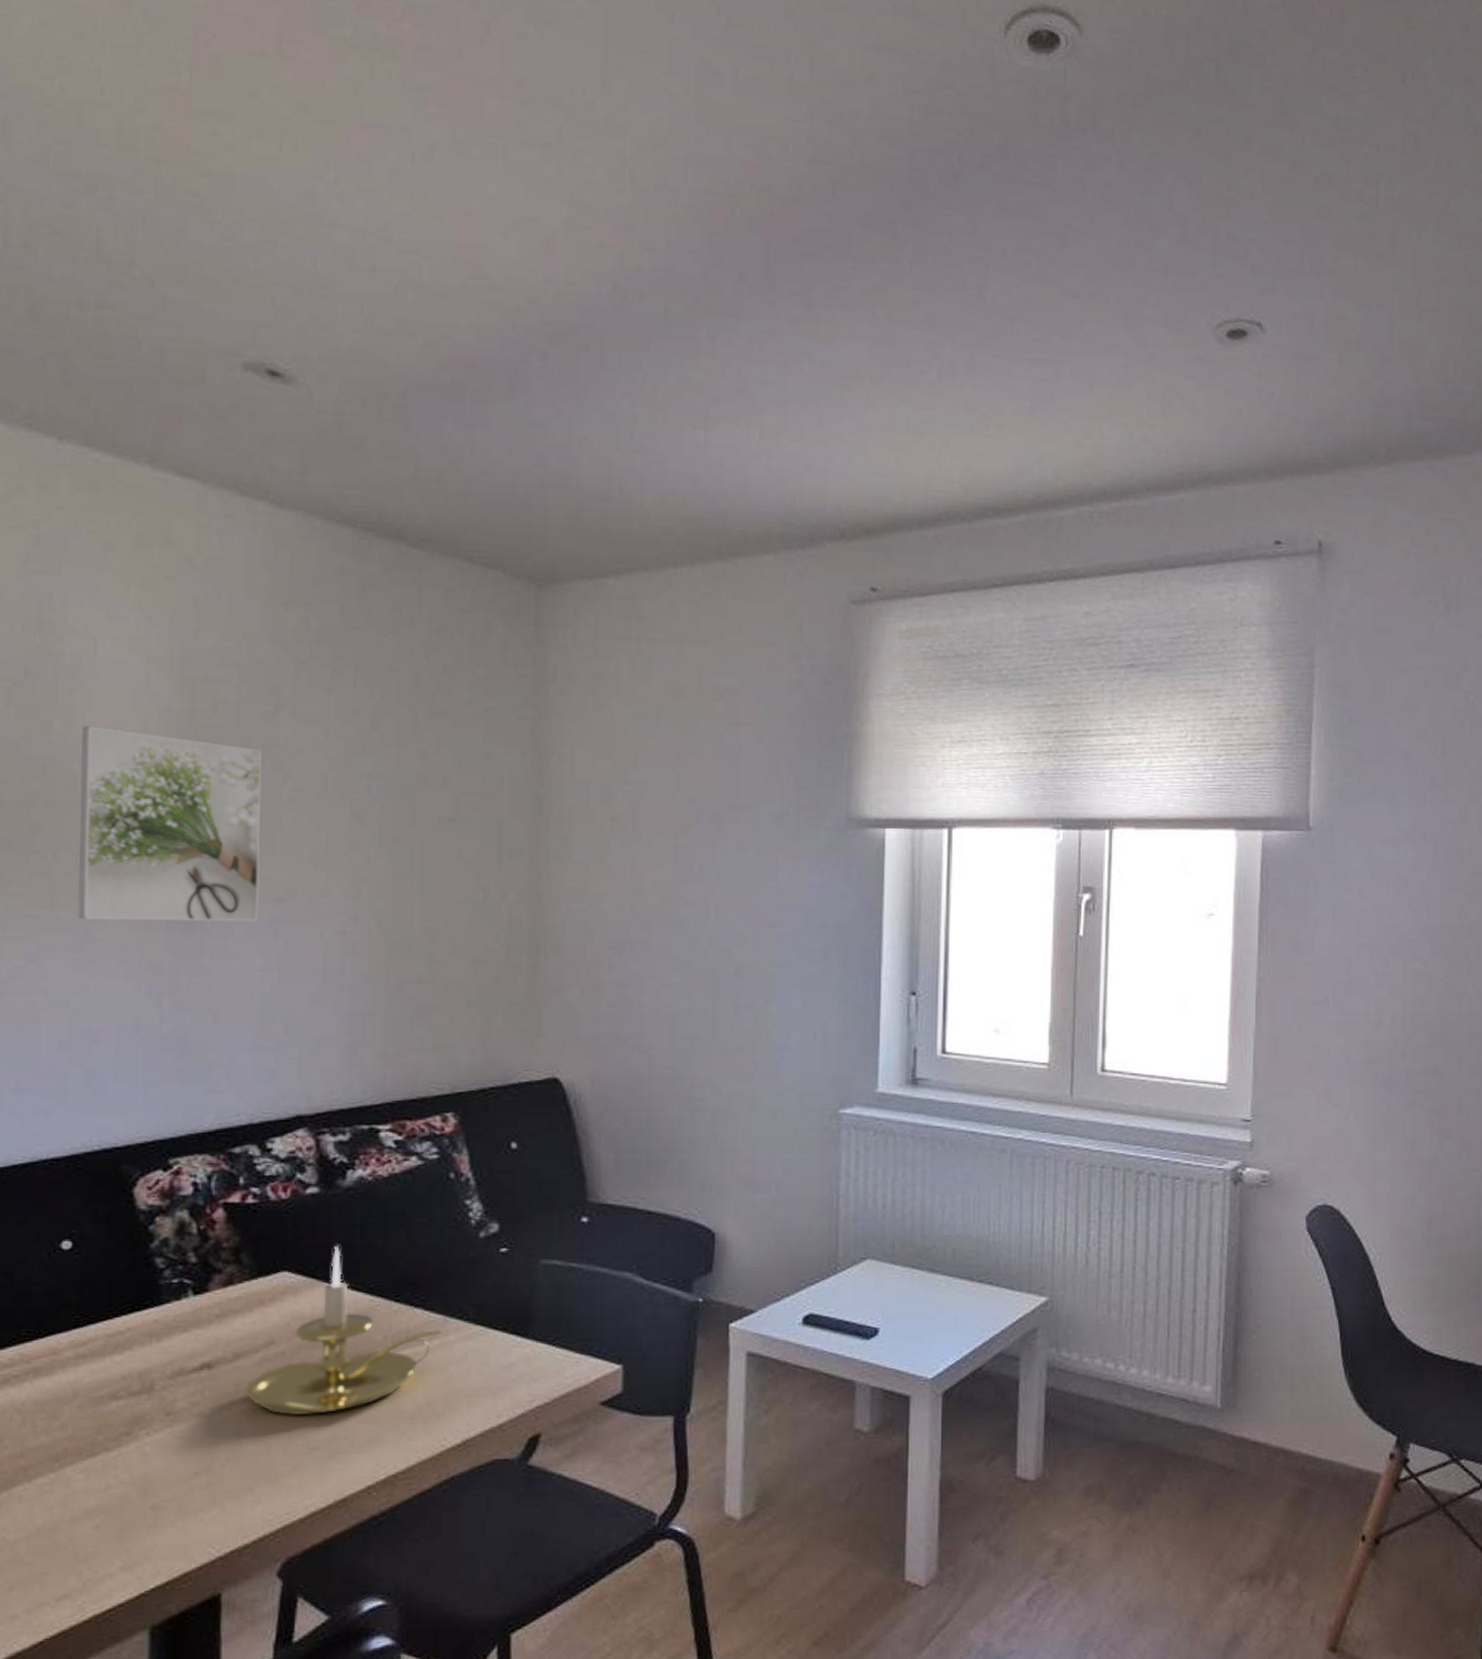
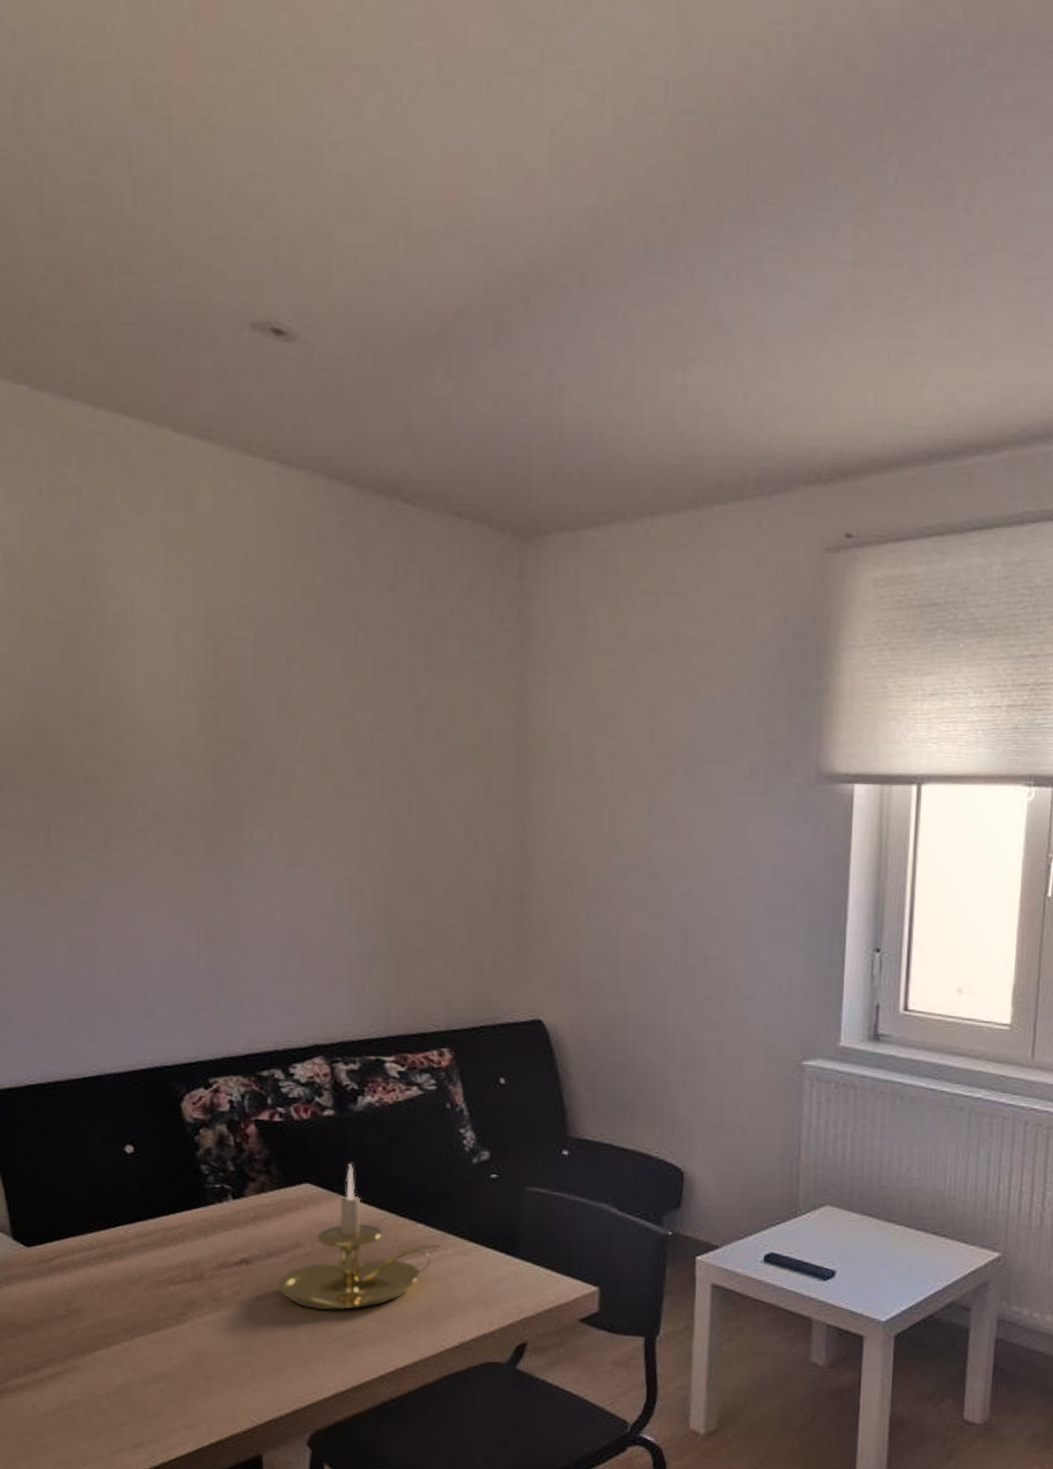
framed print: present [78,726,262,921] -> none [123,681,278,865]

